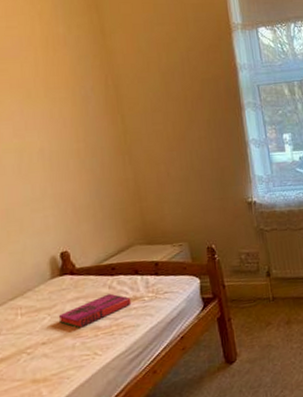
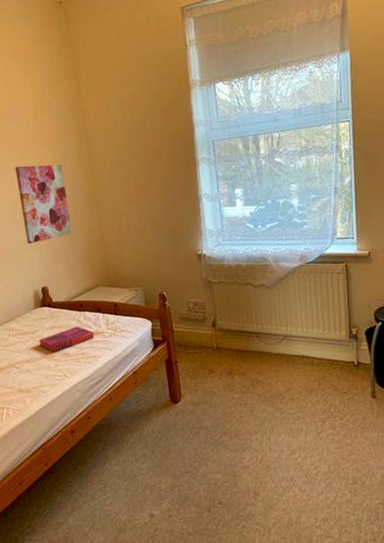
wall art: none [19,108,99,203] -> present [15,164,72,244]

